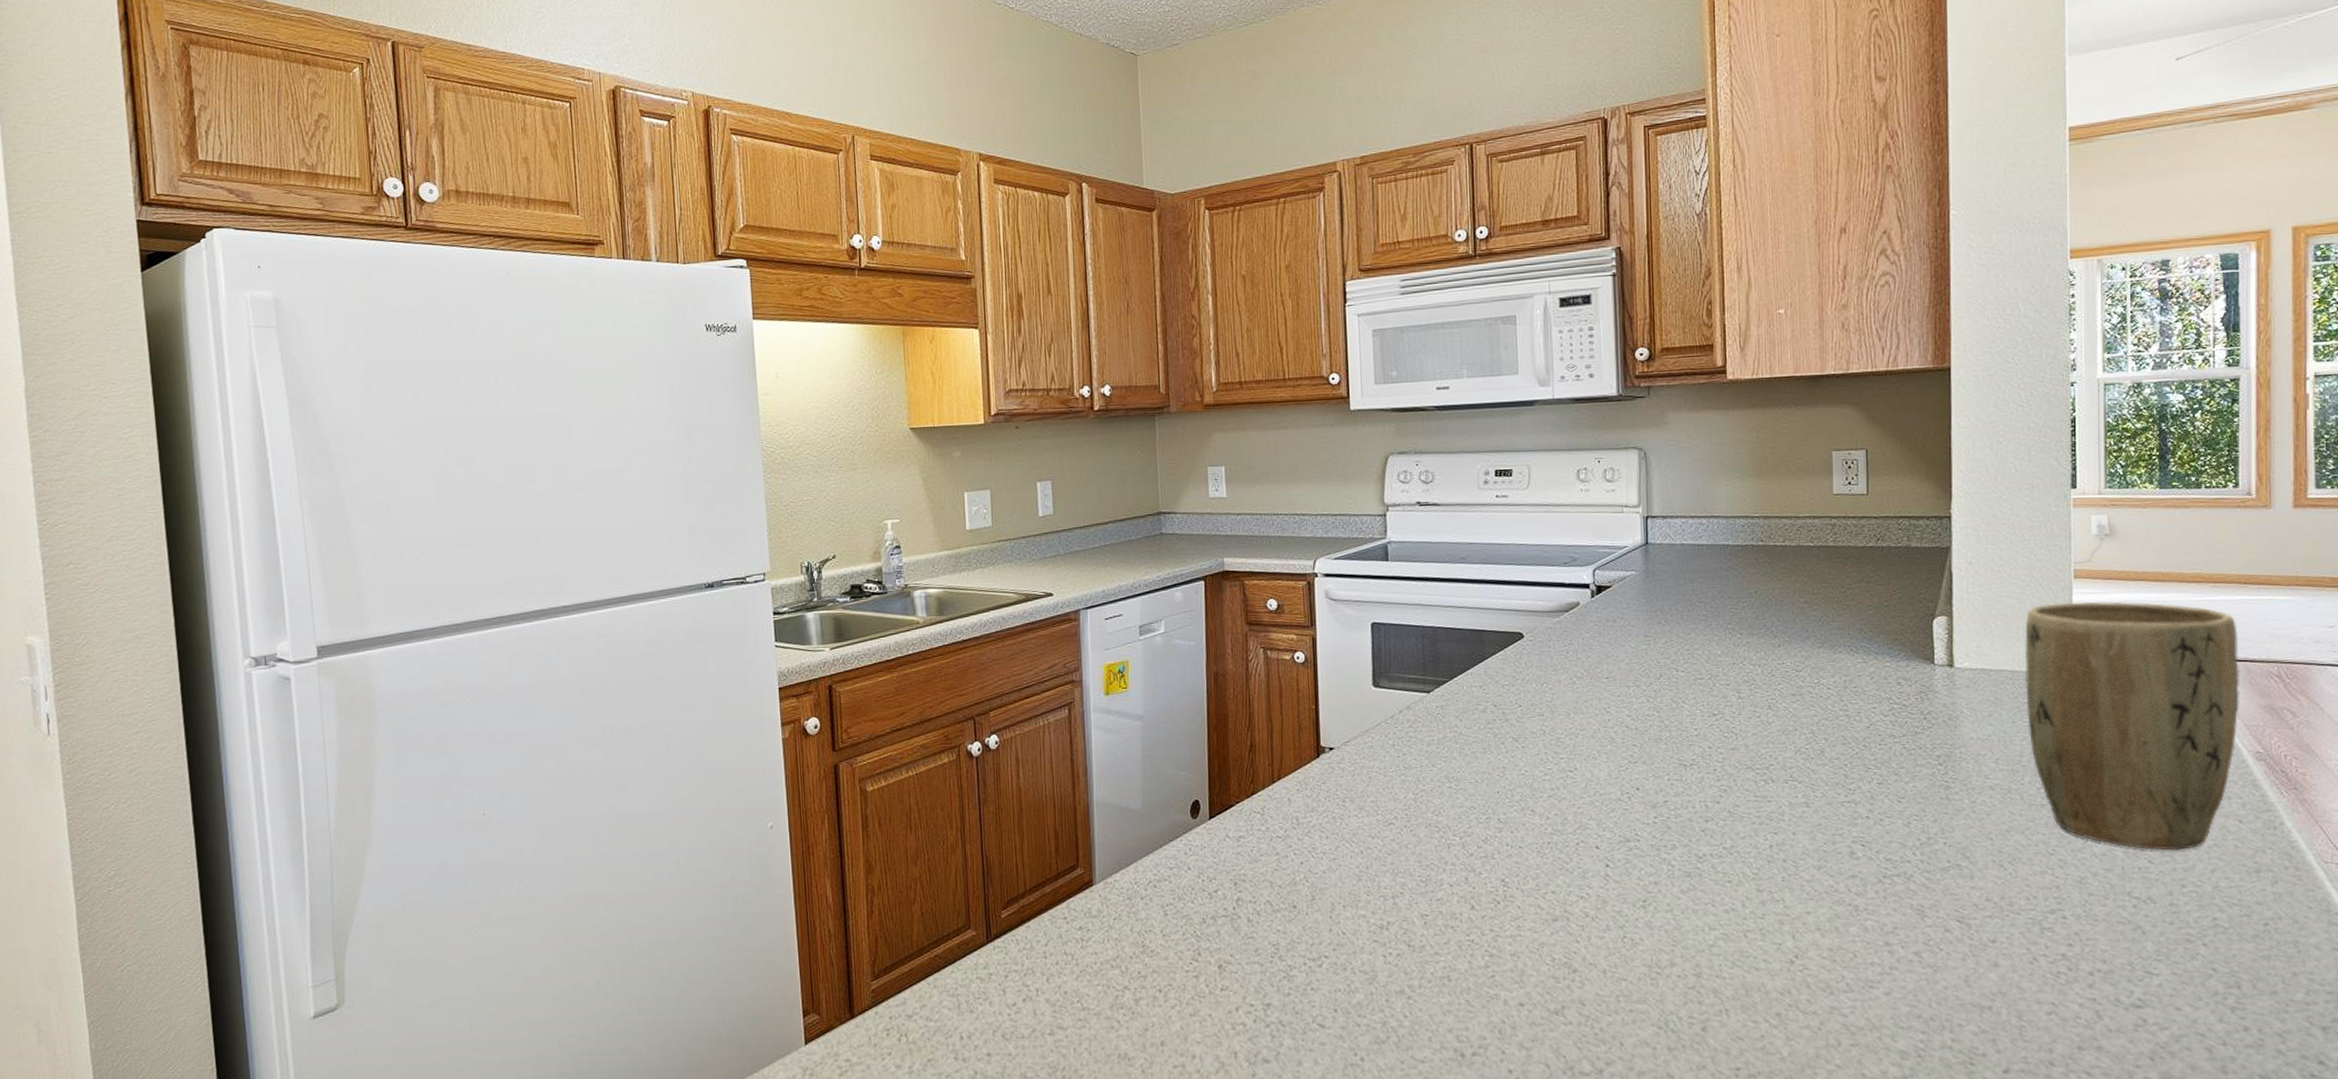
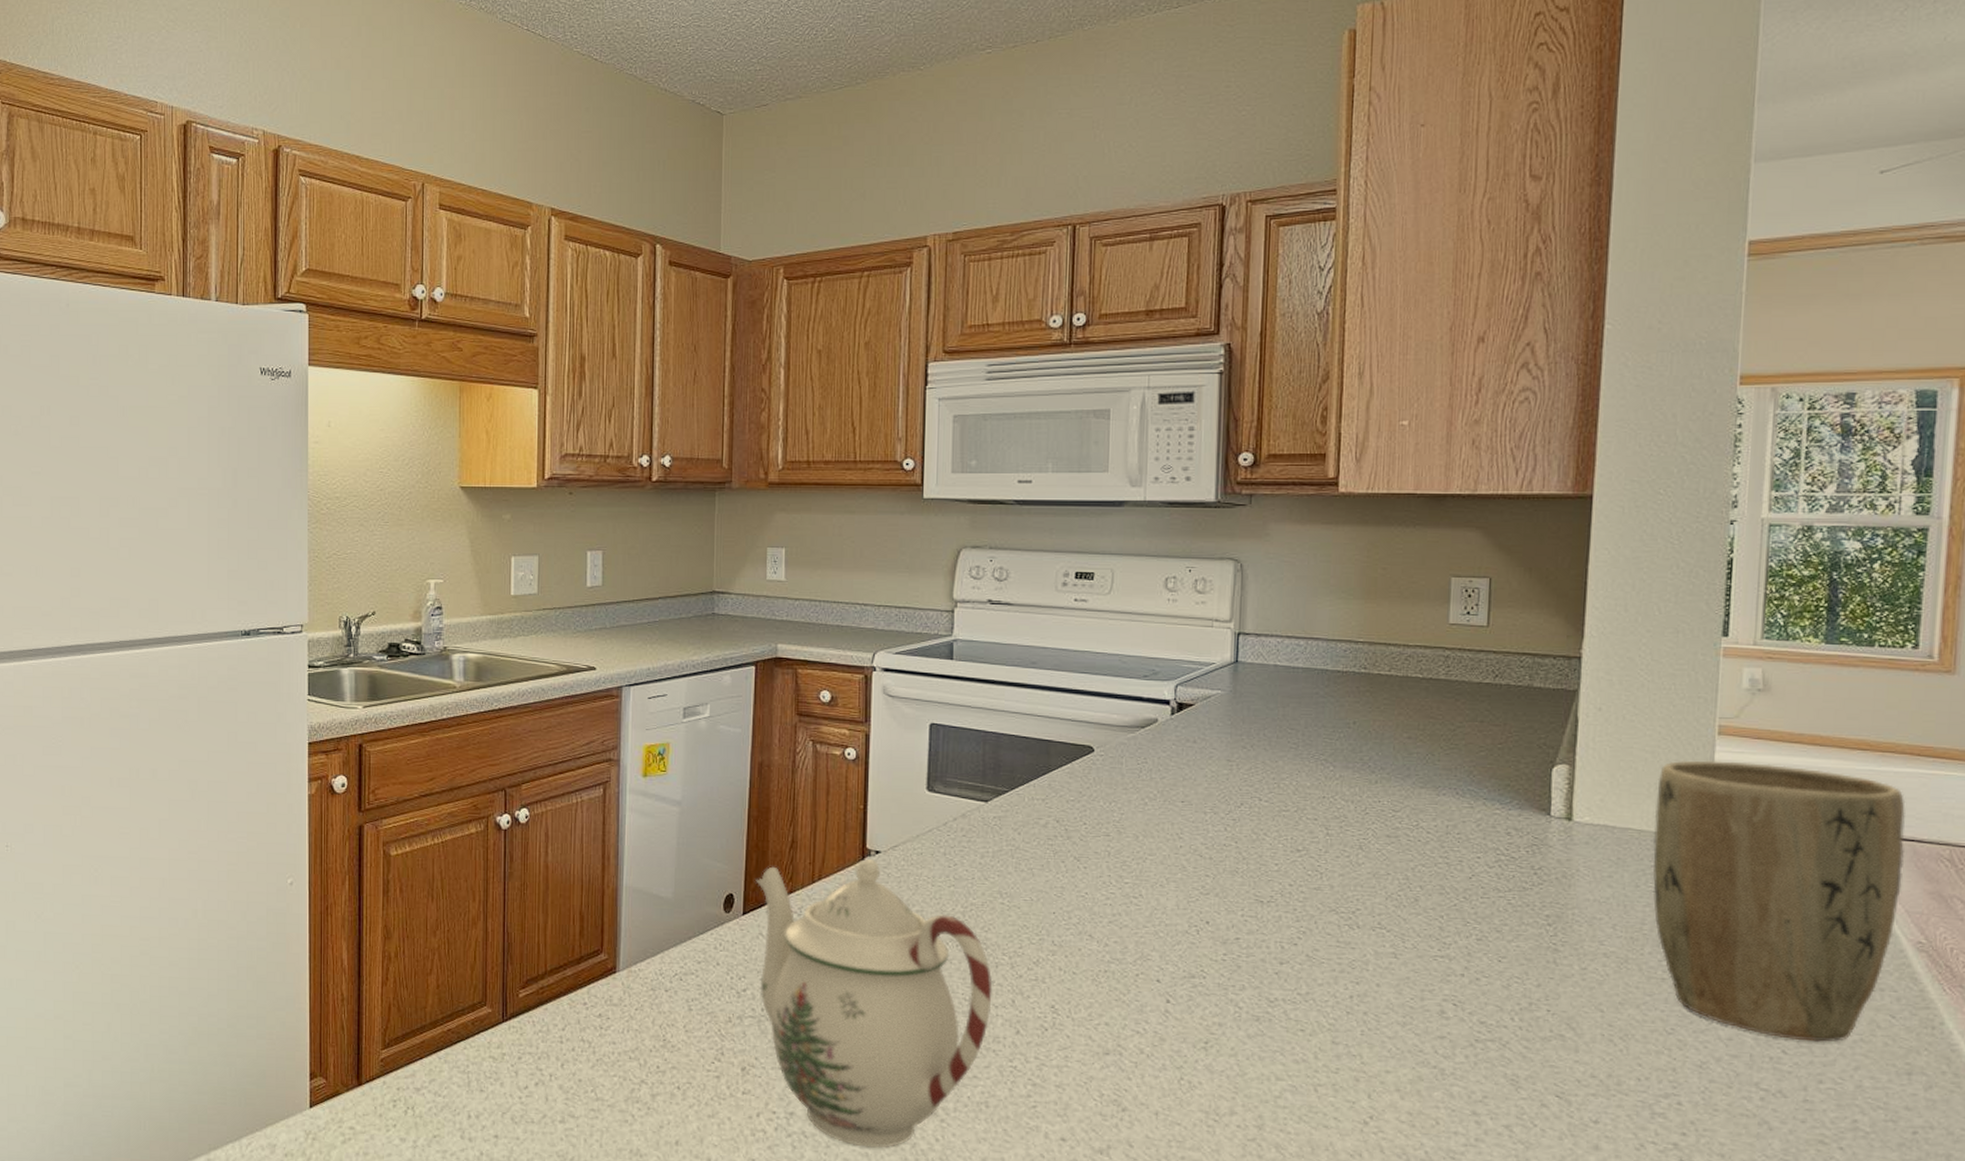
teapot: none [1219,755,1447,1030] -> present [755,858,993,1148]

